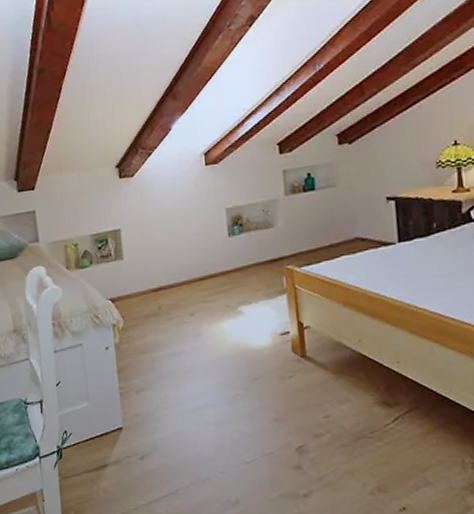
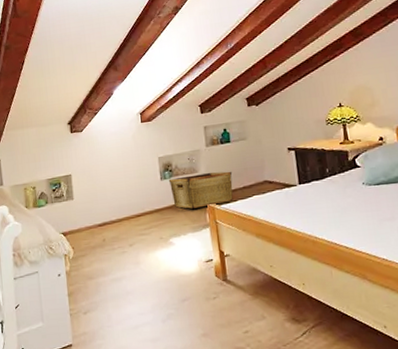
hamper: none [237,226,317,271] -> present [168,171,233,209]

